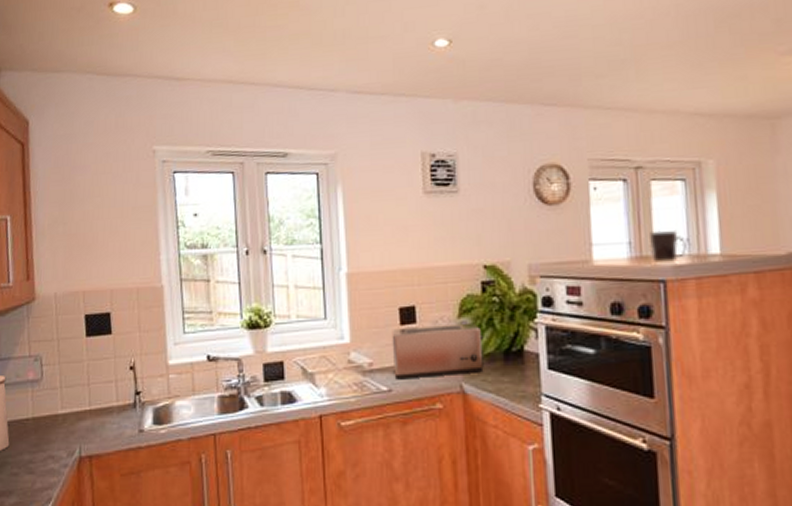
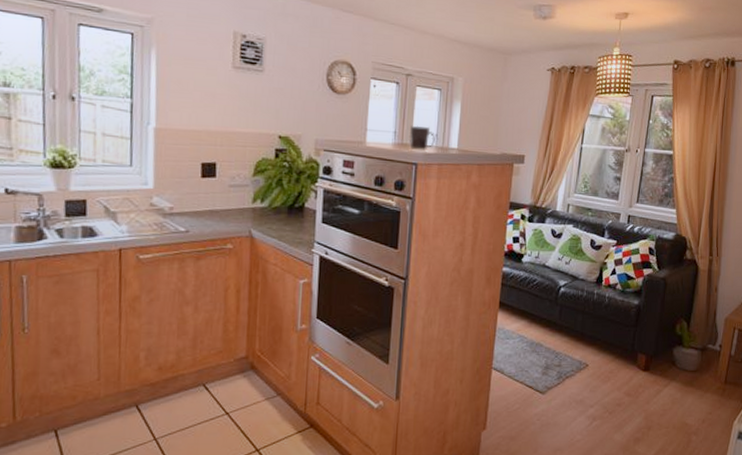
toaster: present [391,322,484,380] -> none [192,180,273,223]

